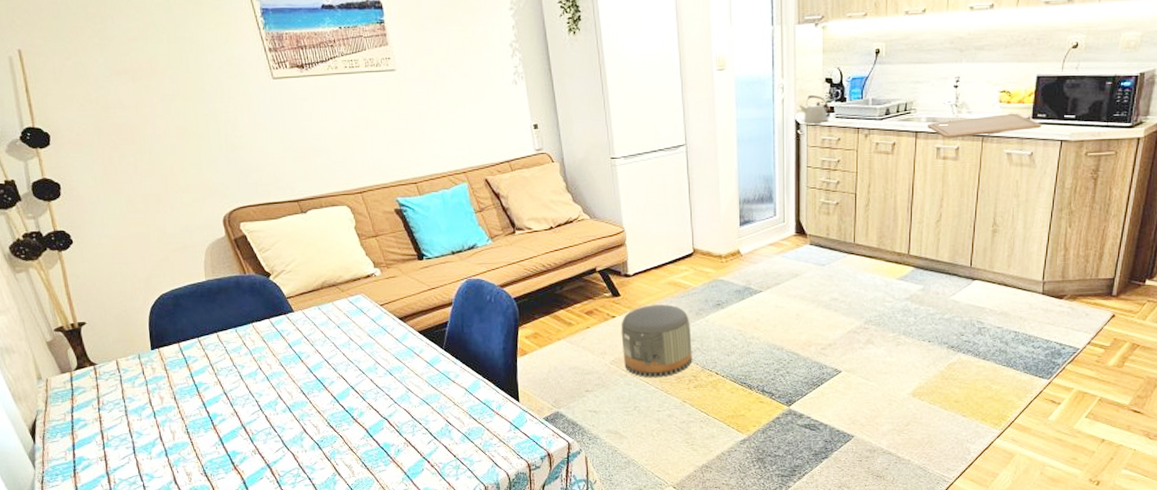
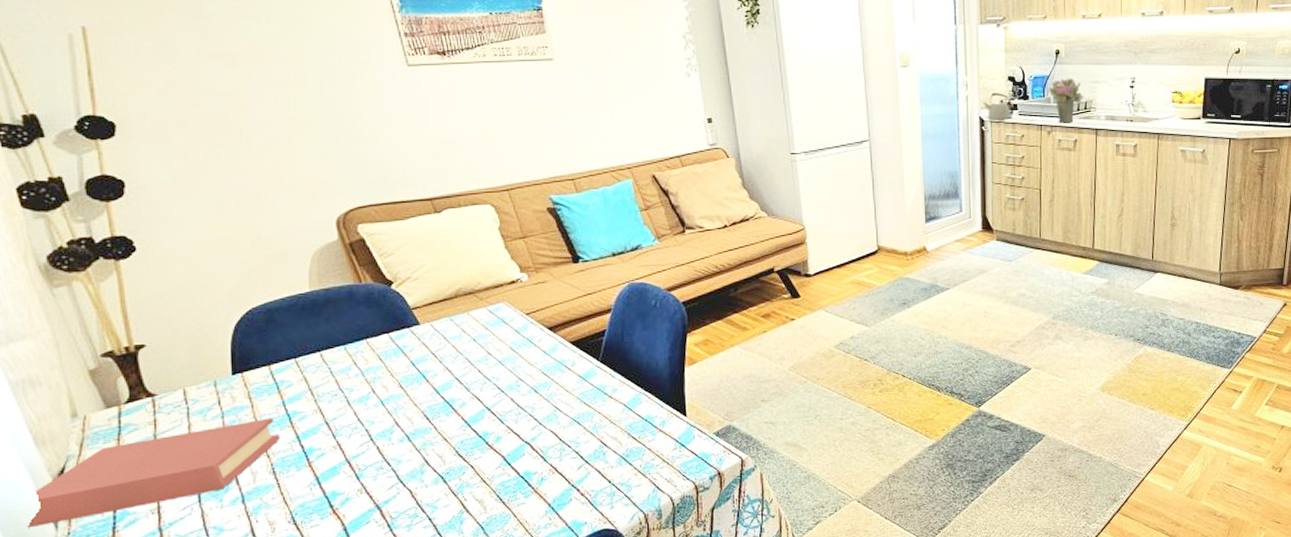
book: none [13,387,191,466] -> present [26,417,281,528]
pouf: present [621,304,692,378] -> none [800,305,877,384]
flower bouquet: none [868,78,904,127] -> present [1049,78,1084,124]
chopping board: present [928,114,1041,138] -> none [1107,113,1211,136]

